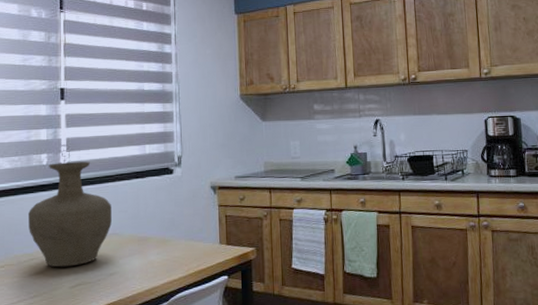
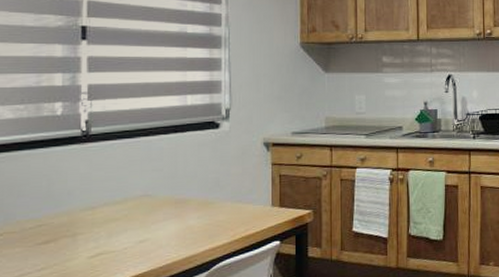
vase: present [29,161,112,267] -> none [36,112,143,235]

